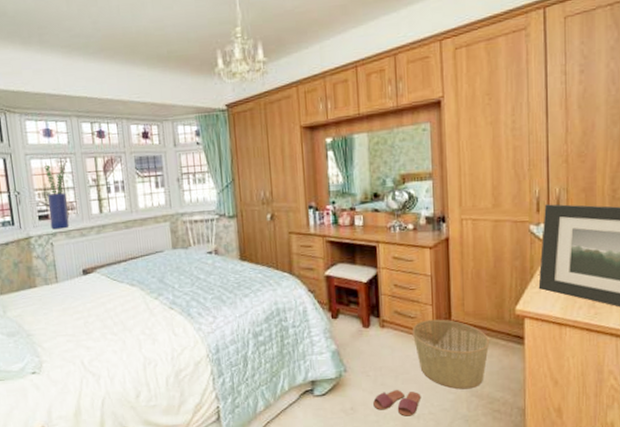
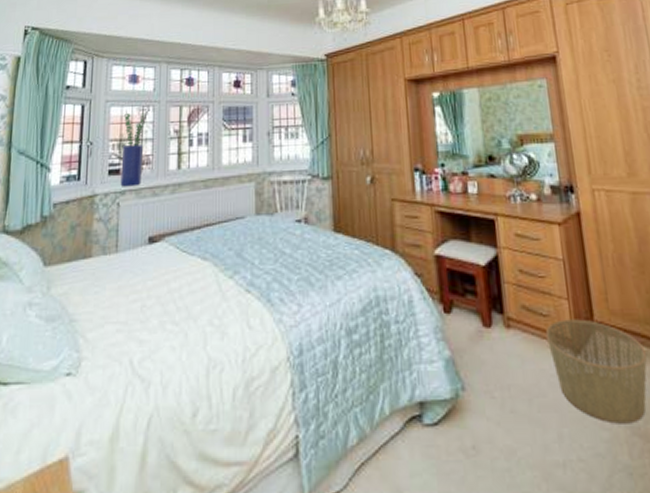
slippers: present [373,390,420,417] -> none [502,421,565,463]

